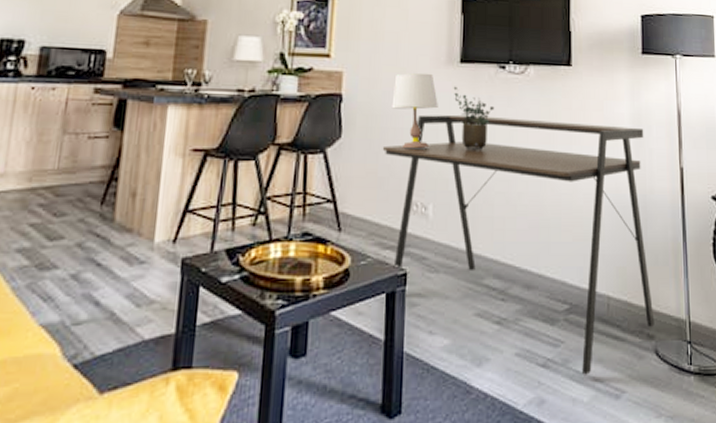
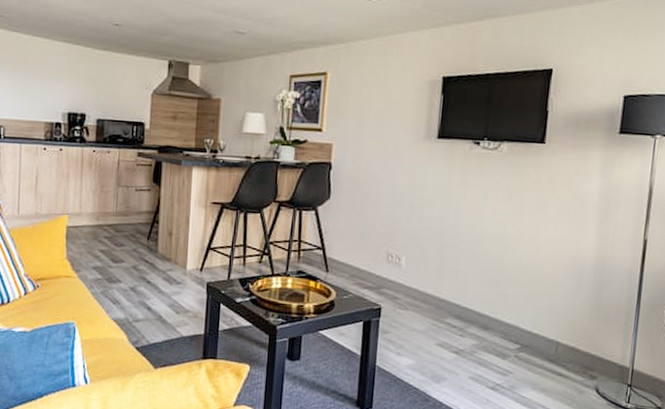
desk: present [382,114,655,375] -> none [364,182,612,400]
table lamp: present [391,72,438,149] -> none [373,146,415,211]
potted plant: present [453,86,495,150] -> none [429,159,467,214]

